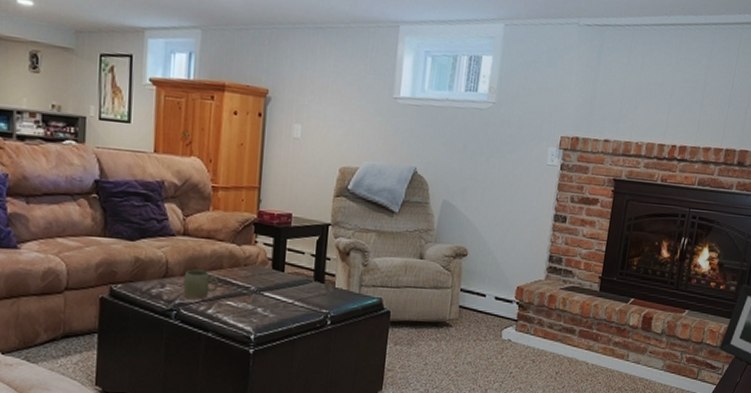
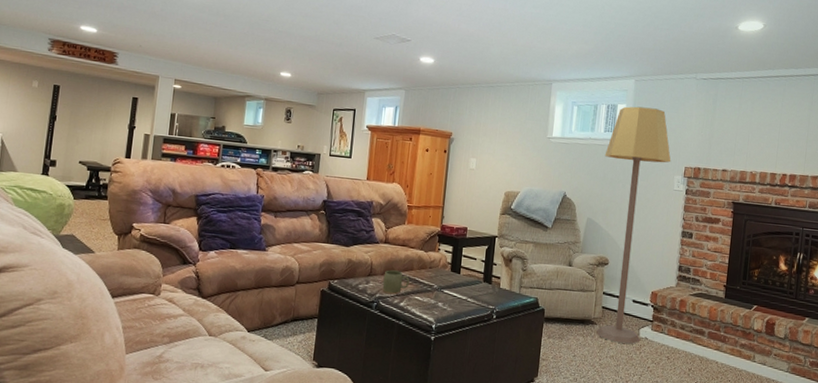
lamp: none [452,58,545,347] -> present [596,106,671,344]

